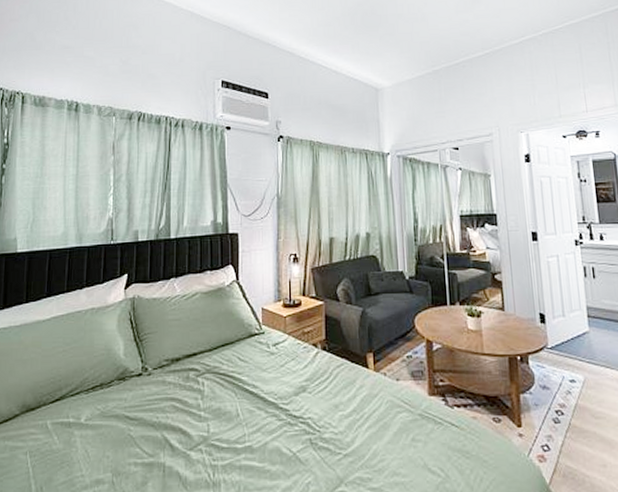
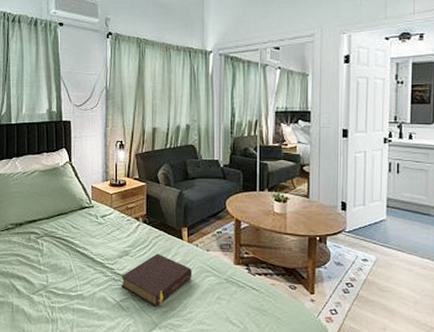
book: none [298,387,382,457] -> present [121,253,192,307]

